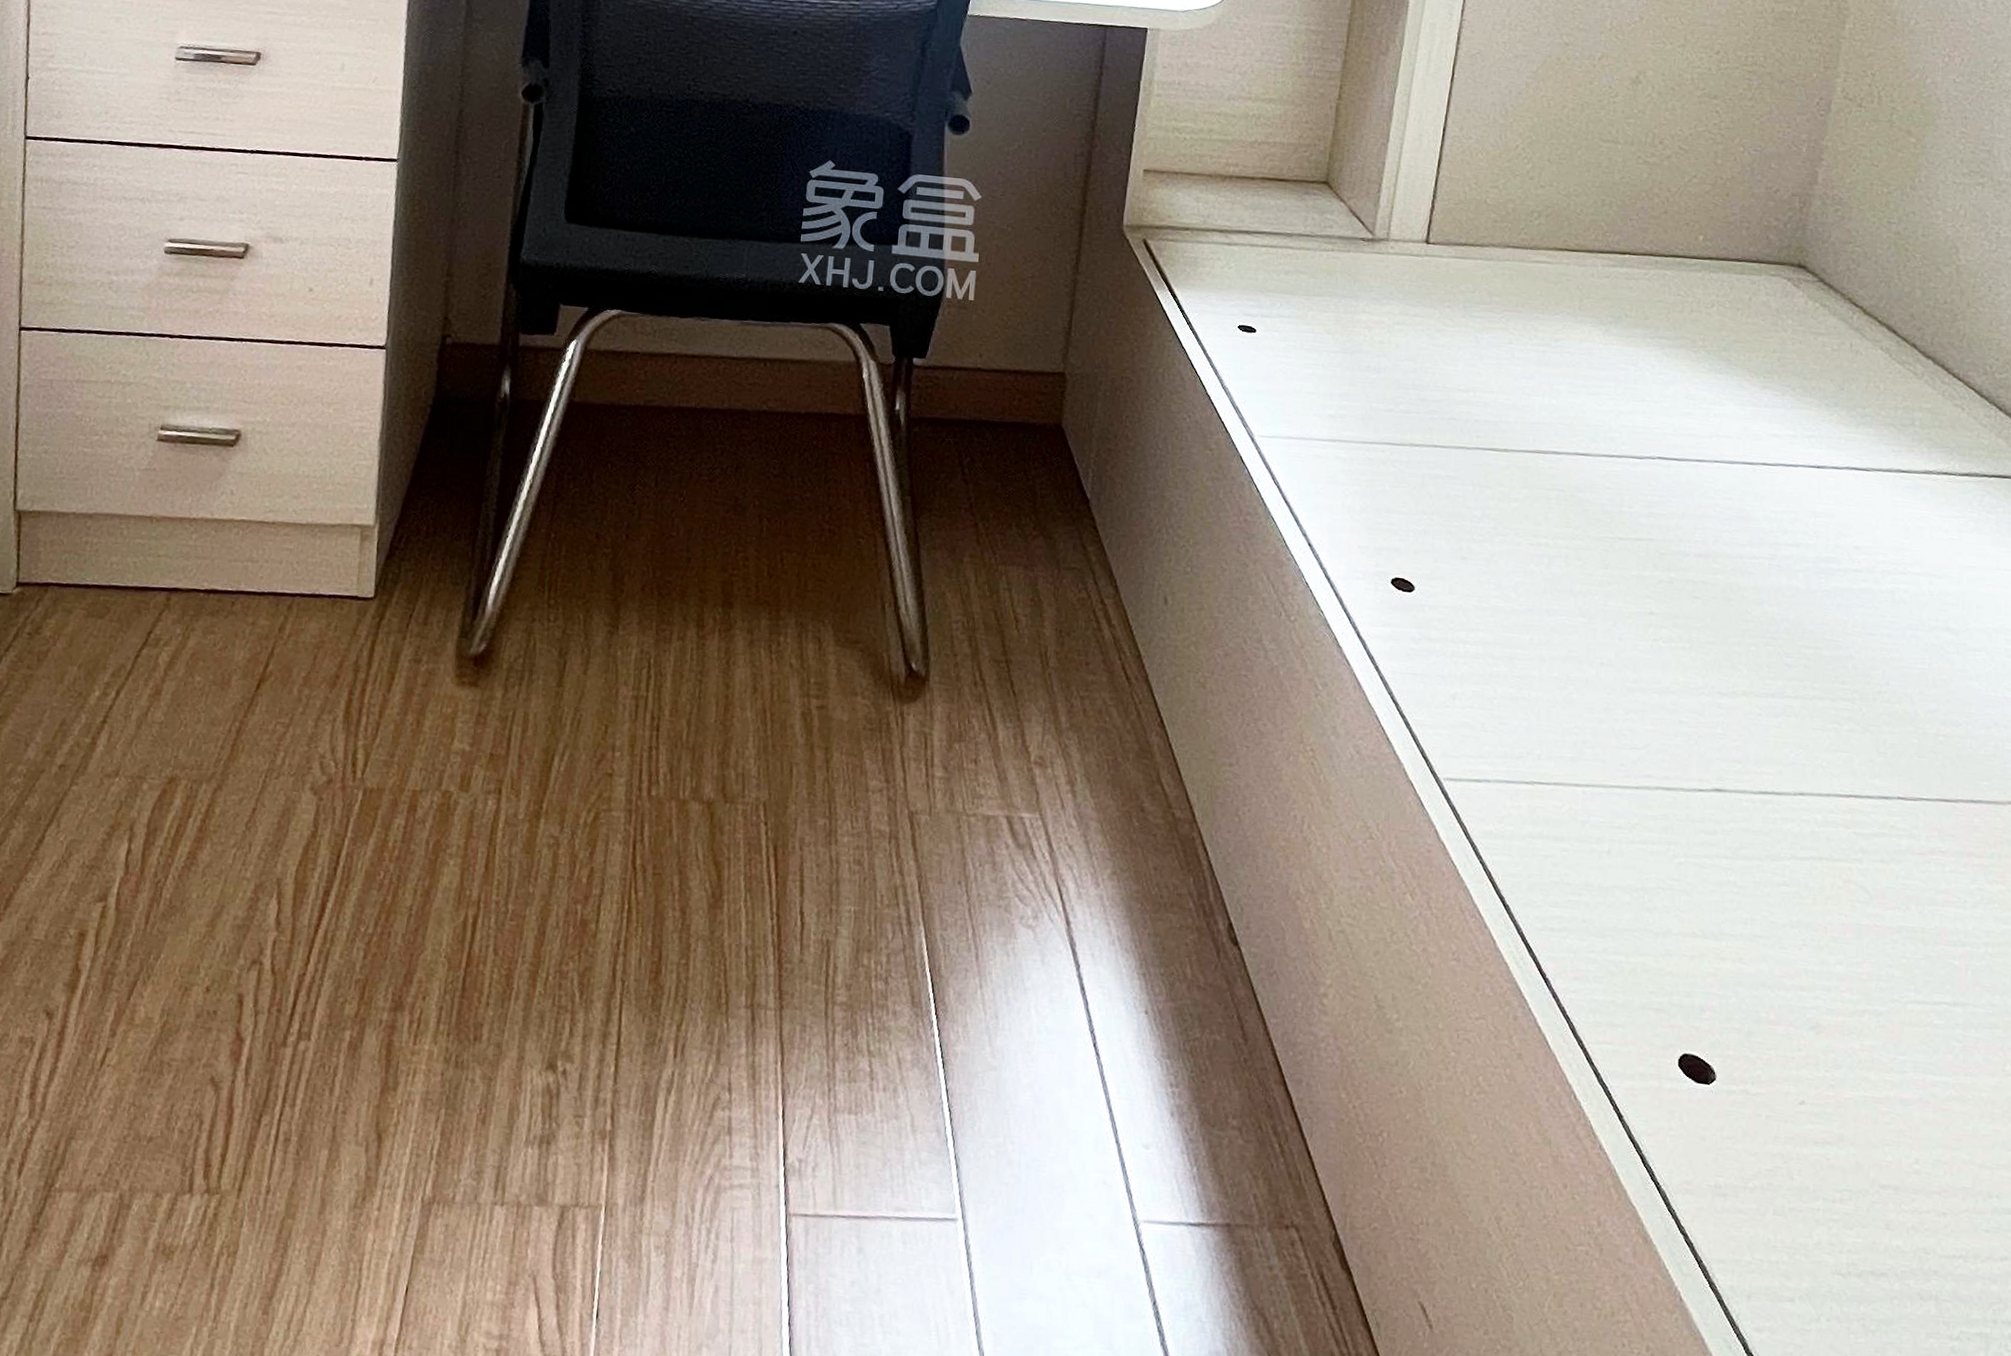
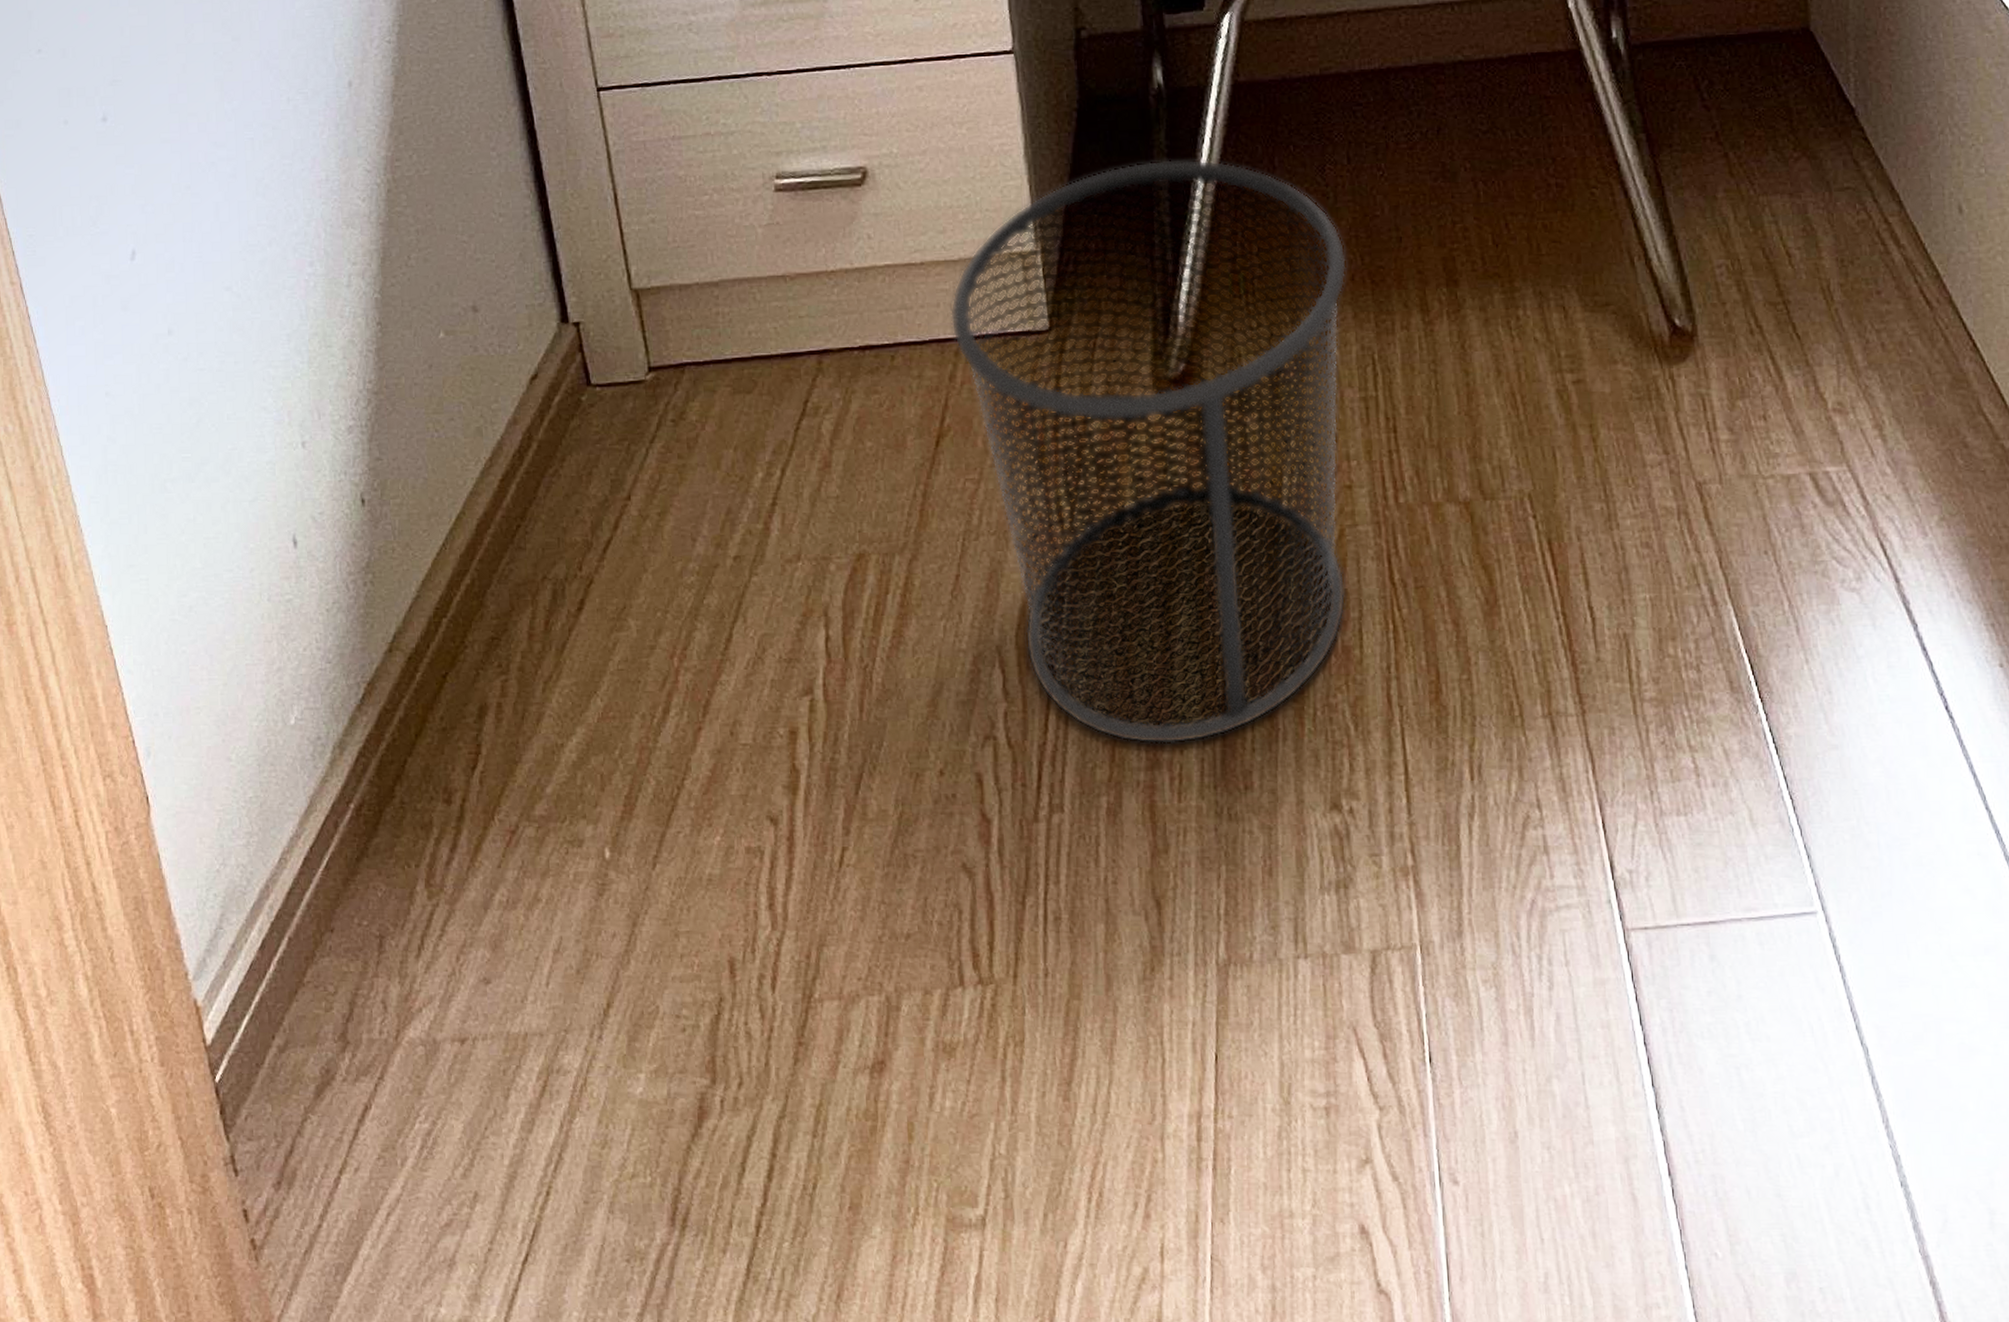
waste bin: none [288,460,641,991] -> present [949,159,1348,745]

